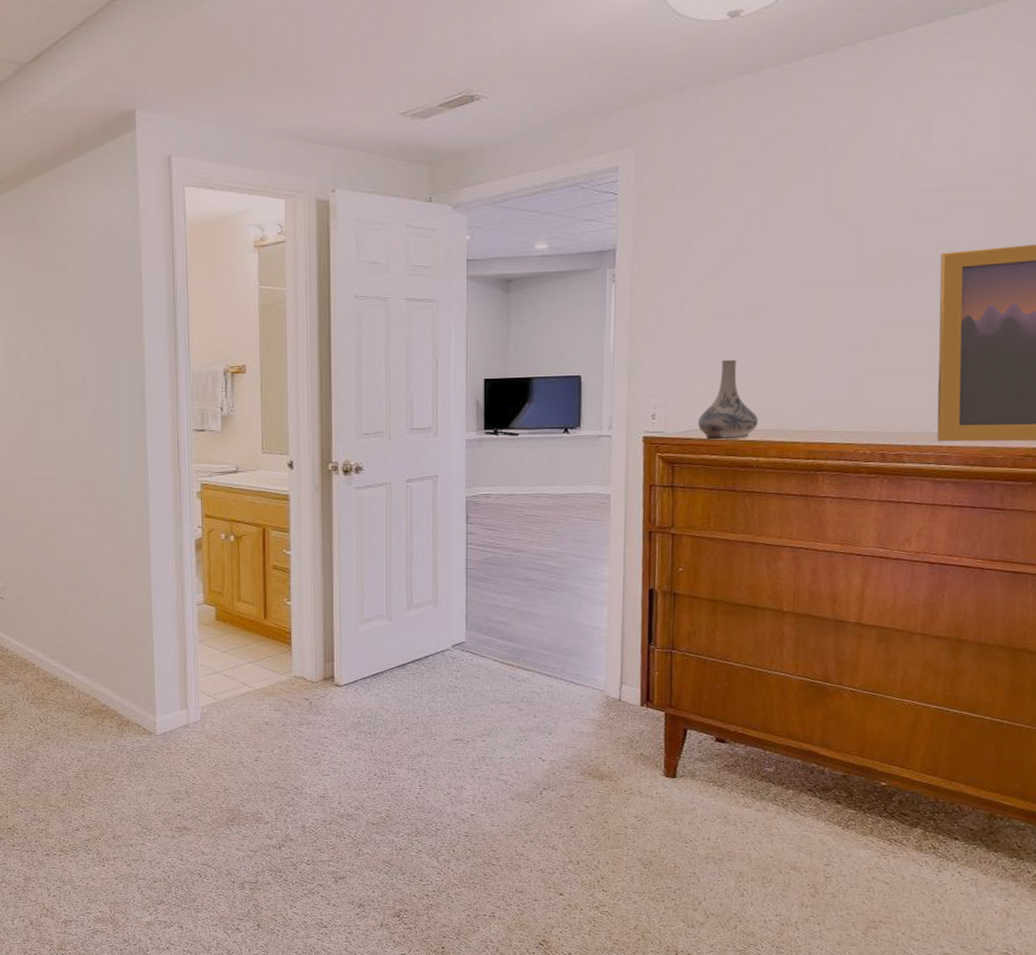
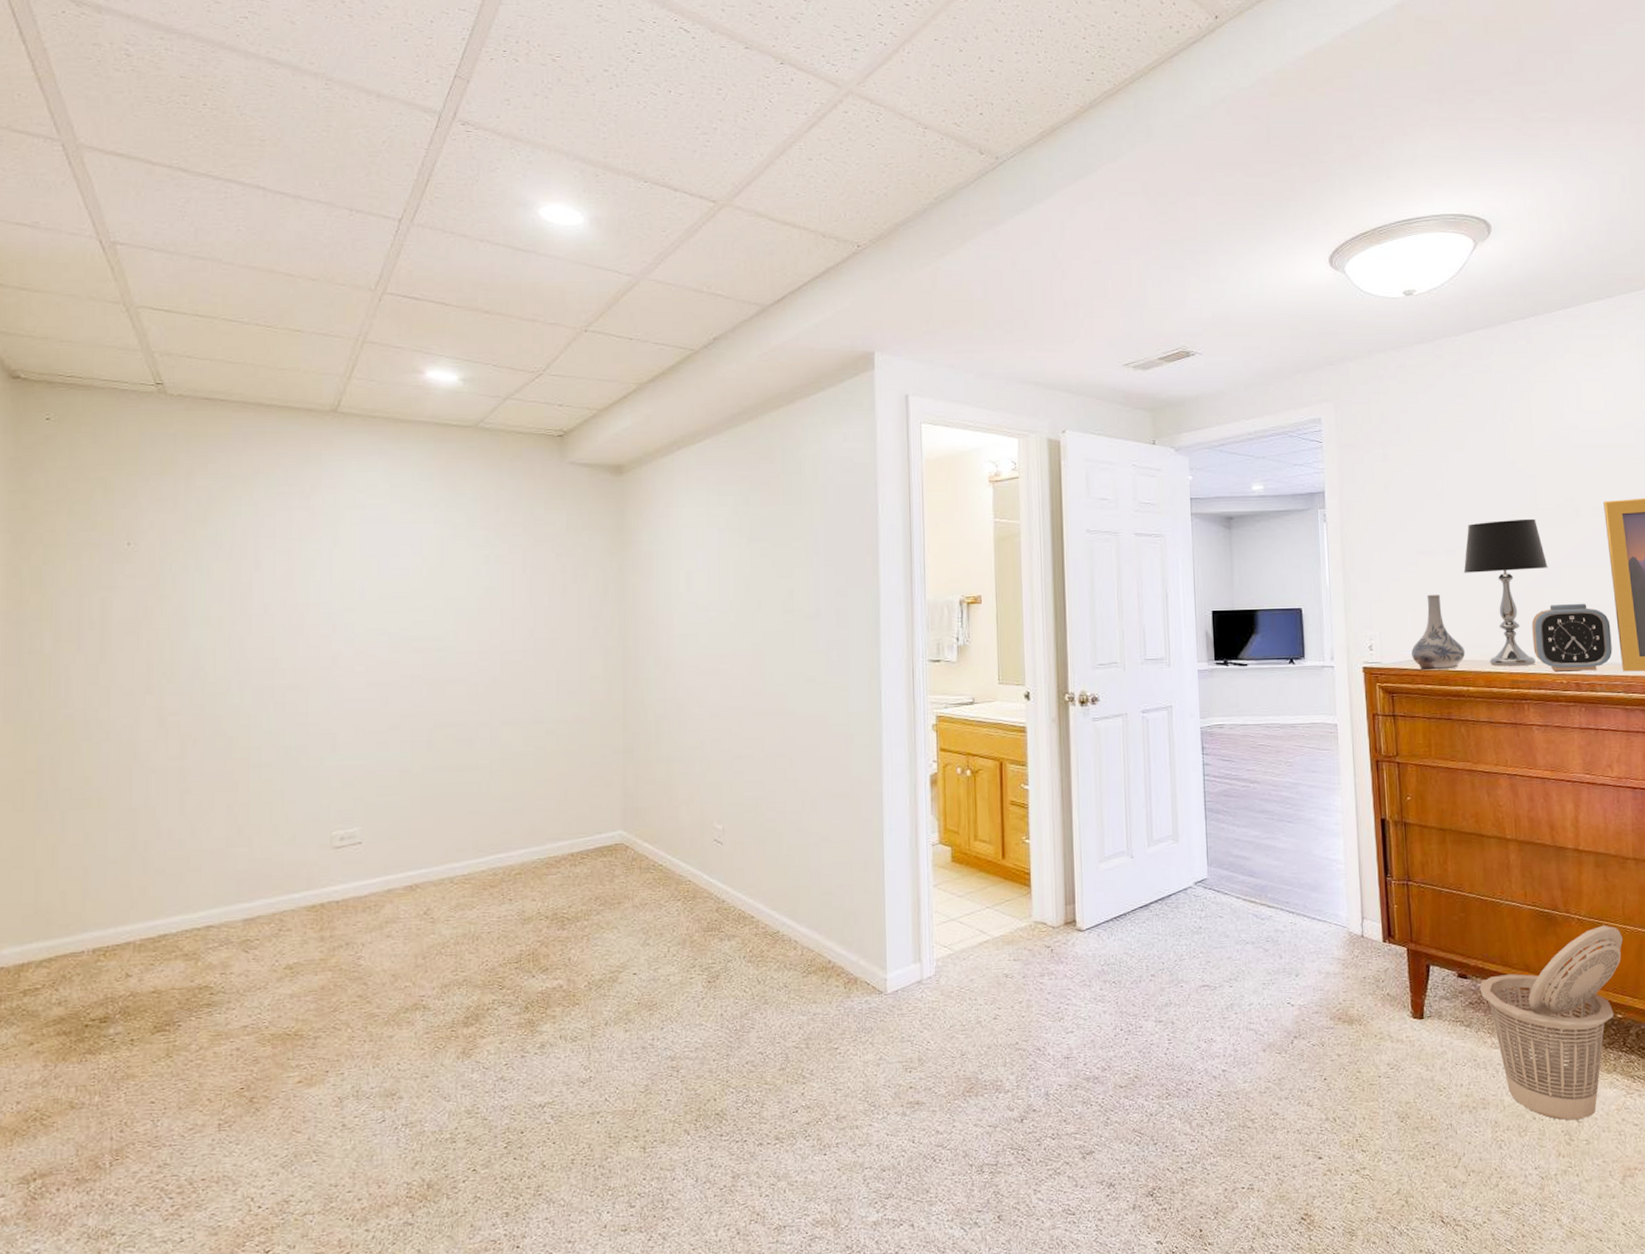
laundry basket: none [737,697,899,876] -> present [1479,925,1624,1120]
table lamp: none [766,274,865,436] -> present [1463,518,1548,667]
alarm clock: none [836,367,930,442] -> present [1532,603,1612,672]

